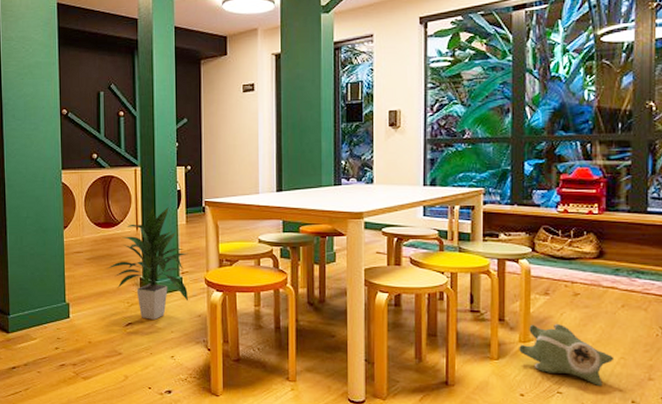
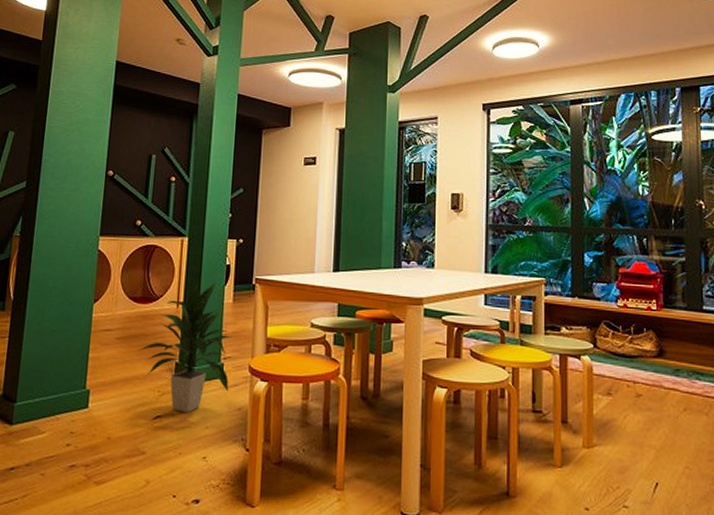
plush toy: present [519,323,615,387] -> none [583,427,679,500]

